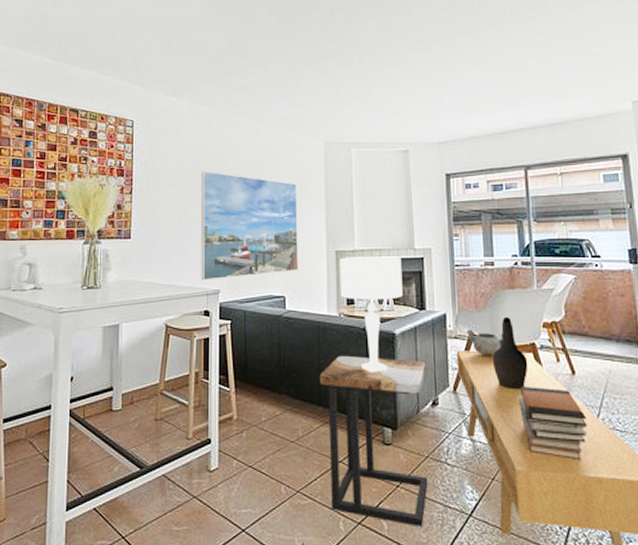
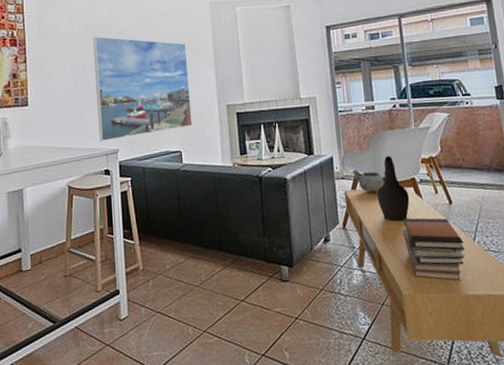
side table: present [319,355,428,528] -> none [218,202,324,355]
table lamp: present [339,256,403,373] -> none [231,106,292,217]

